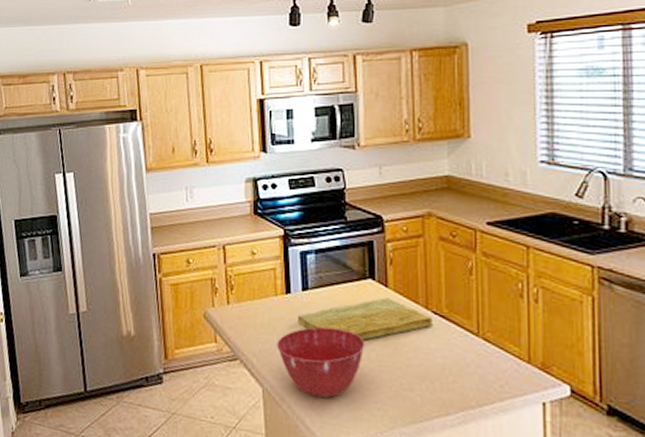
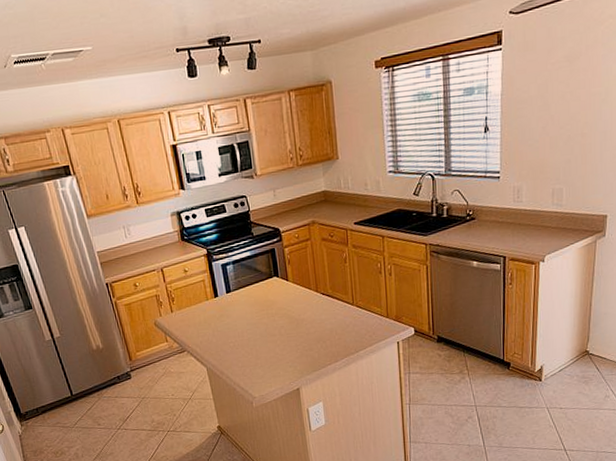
mixing bowl: present [276,327,364,398] -> none [212,316,276,367]
cutting board: present [298,298,432,341] -> none [226,288,322,322]

